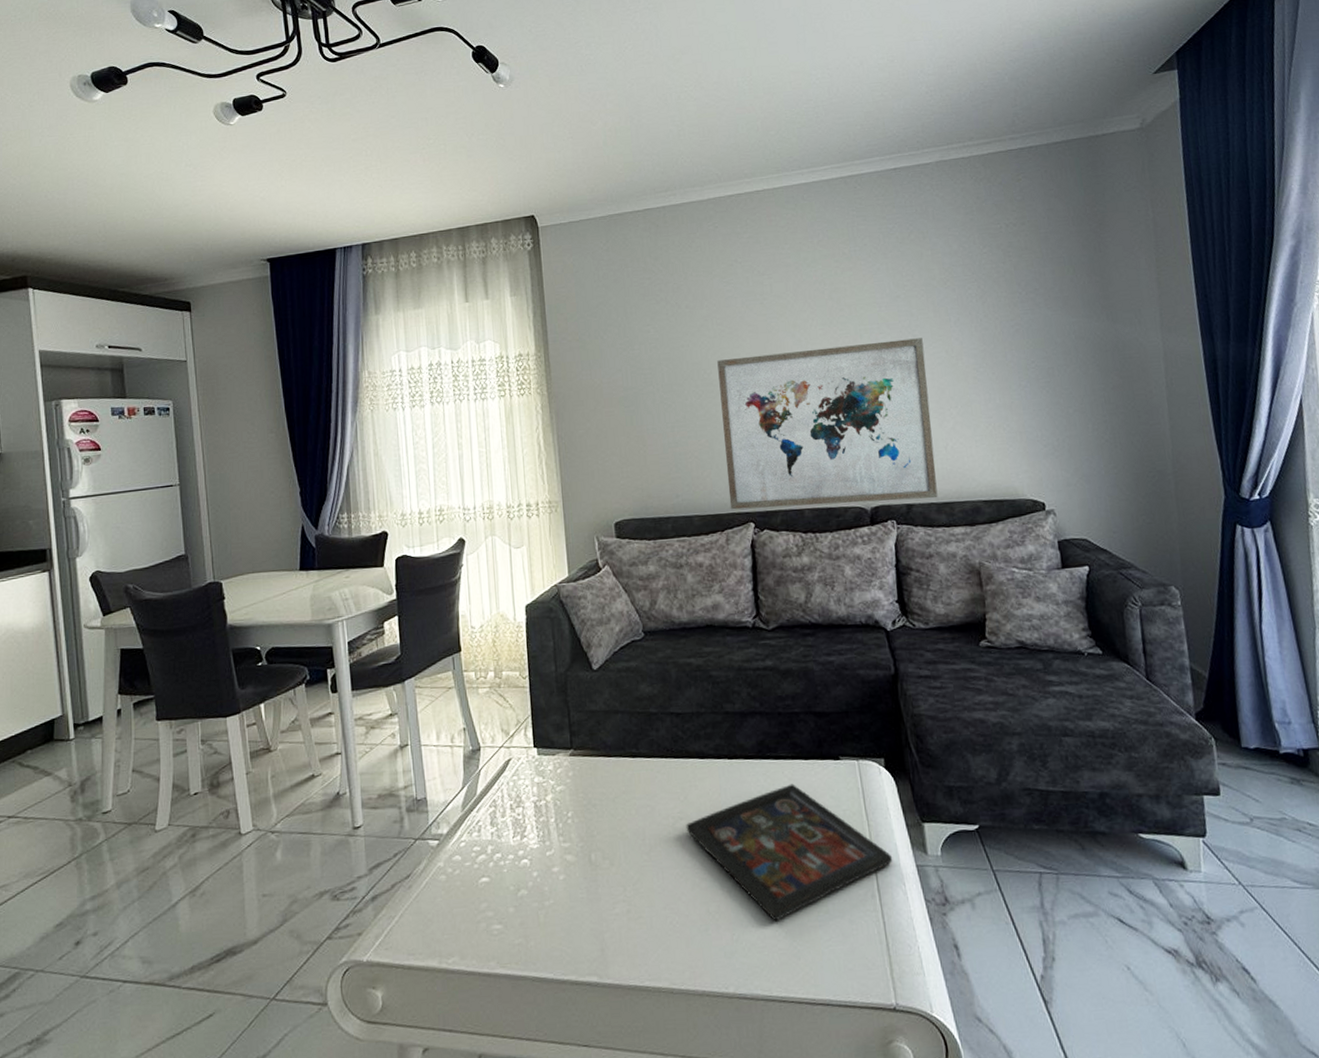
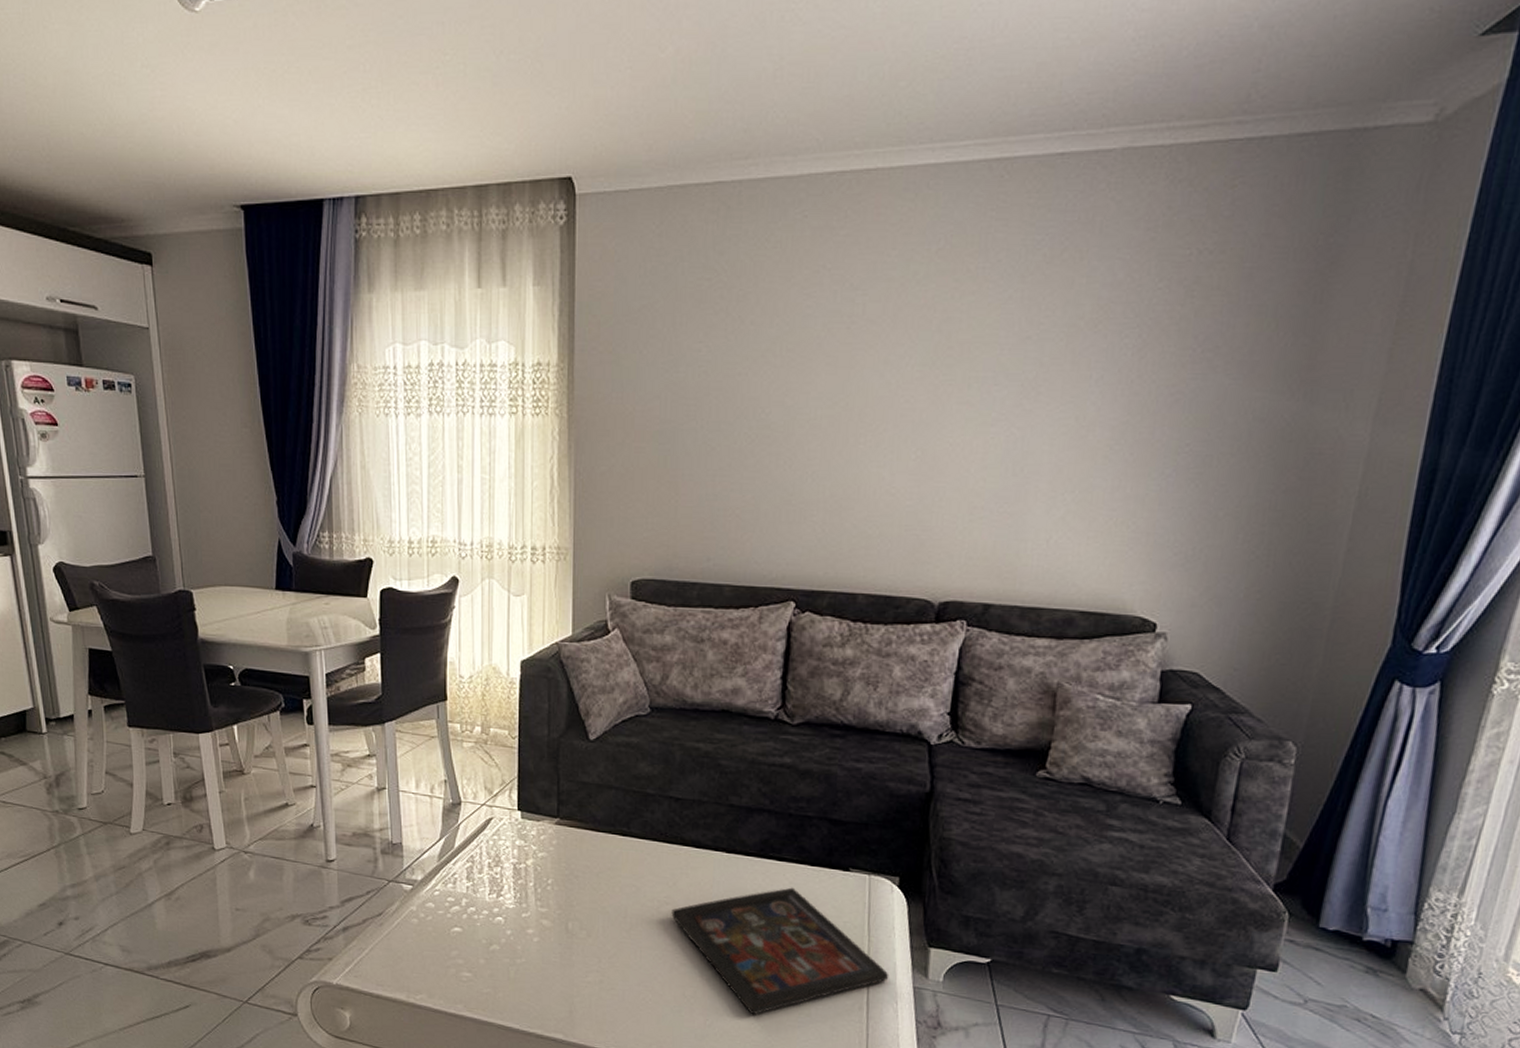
wall art: present [717,338,938,510] -> none [769,396,1049,601]

